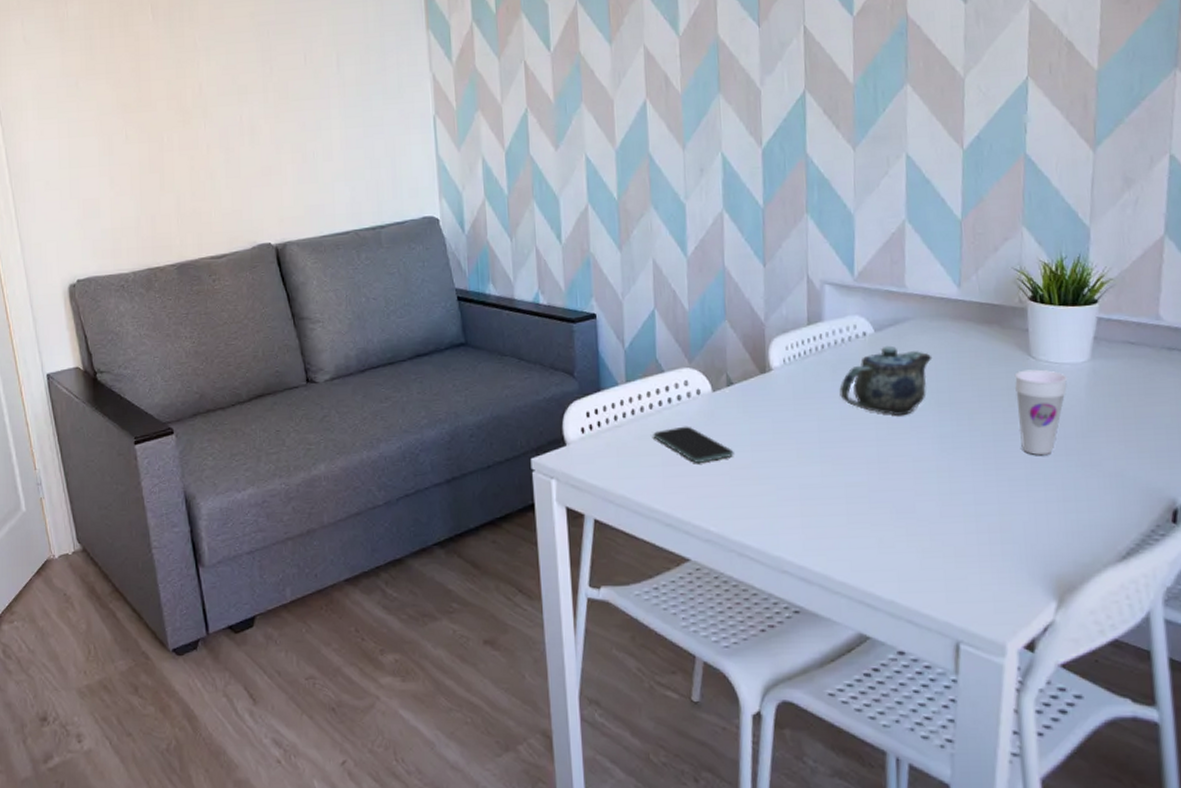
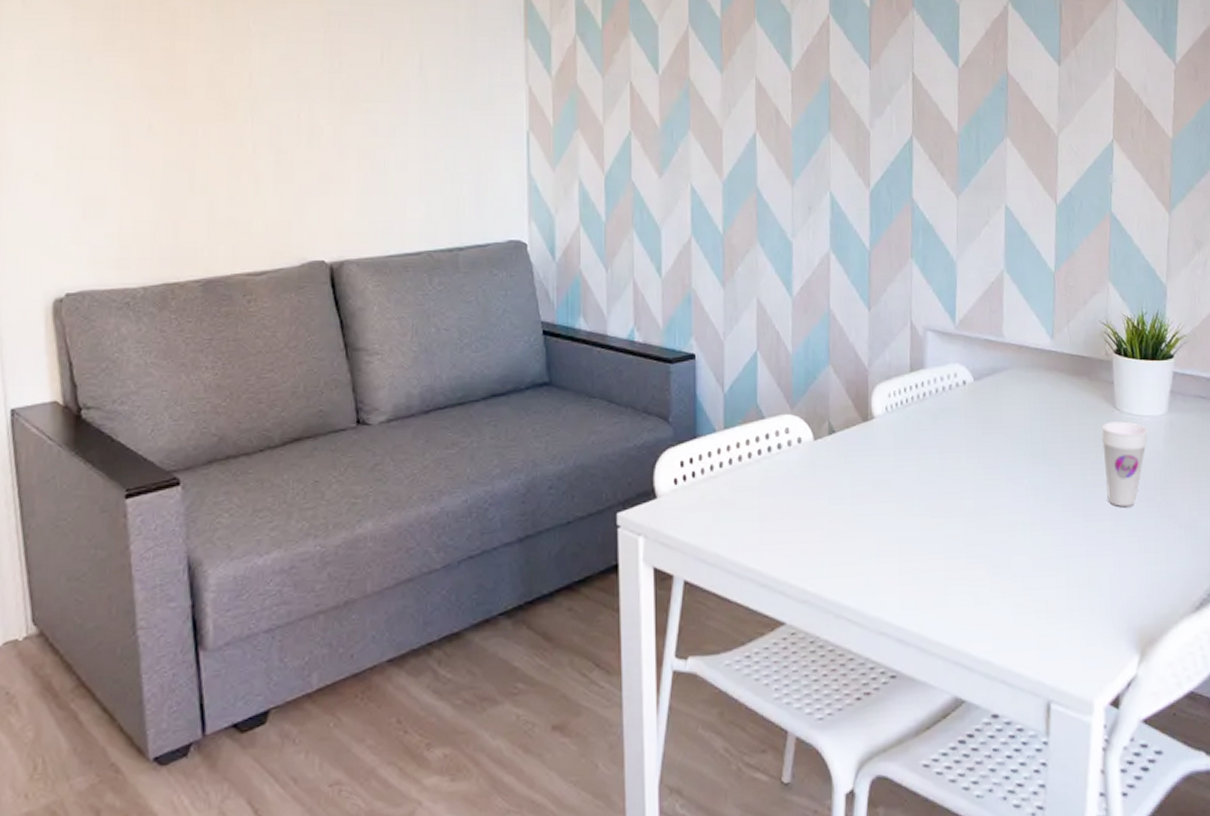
smartphone: present [653,426,734,463] -> none [751,477,834,517]
teapot: present [839,345,933,415] -> none [939,395,1027,466]

